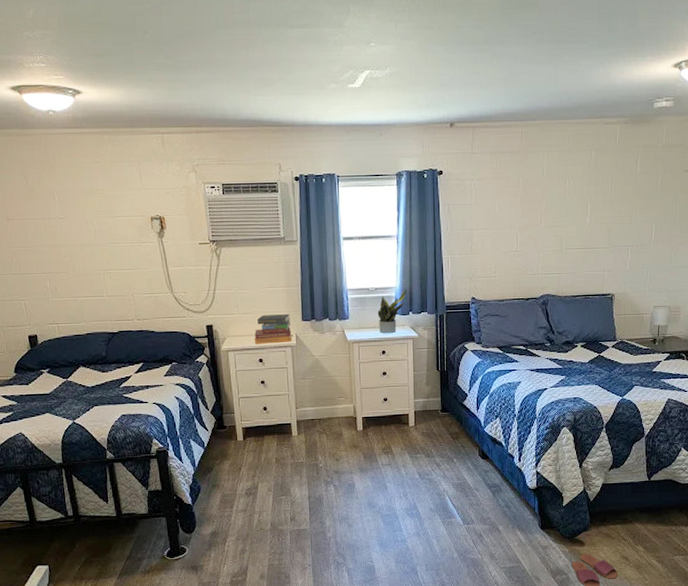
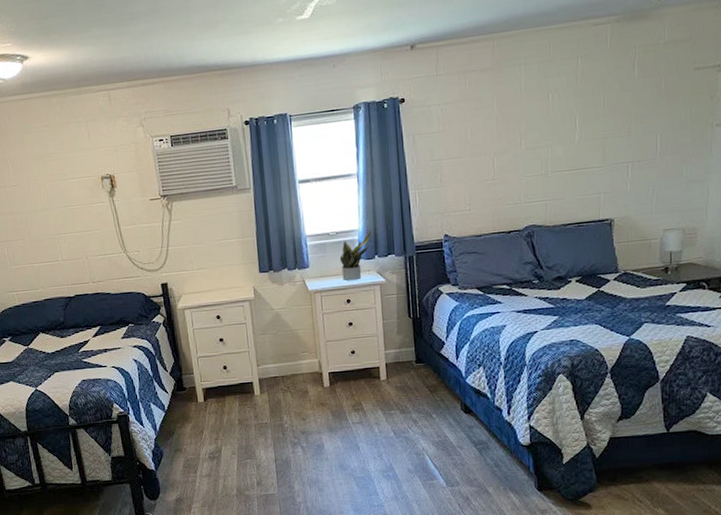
books: present [254,314,292,344] -> none [210,267,250,301]

